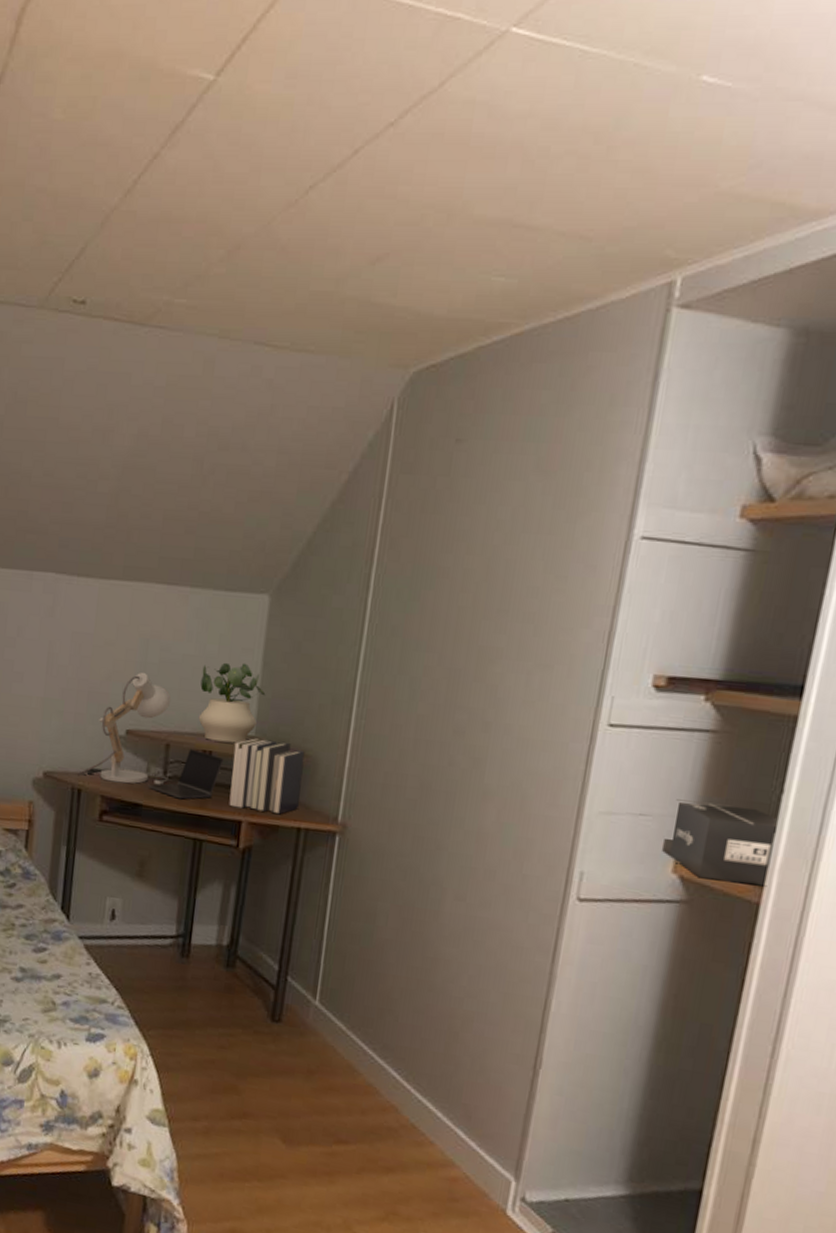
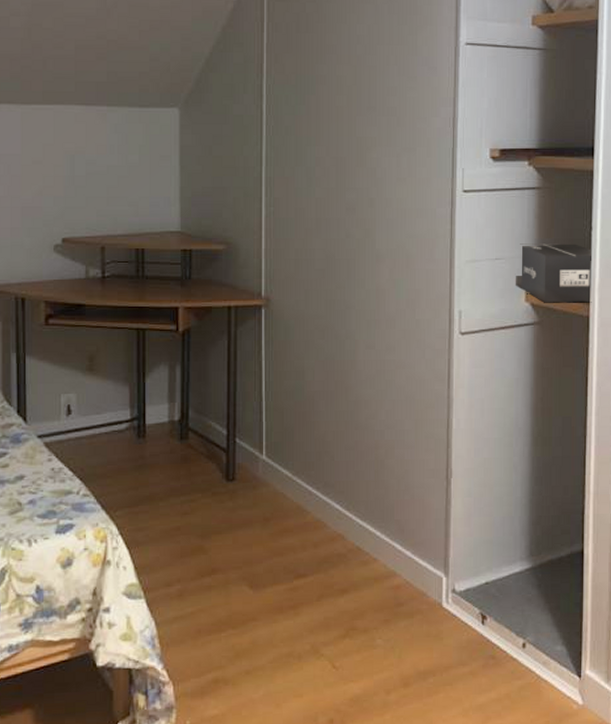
desk lamp: present [78,673,172,785] -> none [20,186,108,288]
laptop computer: present [147,748,224,800] -> none [88,248,156,295]
potted plant: present [198,662,266,744] -> none [127,168,186,239]
books: present [229,738,305,815] -> none [164,233,228,297]

